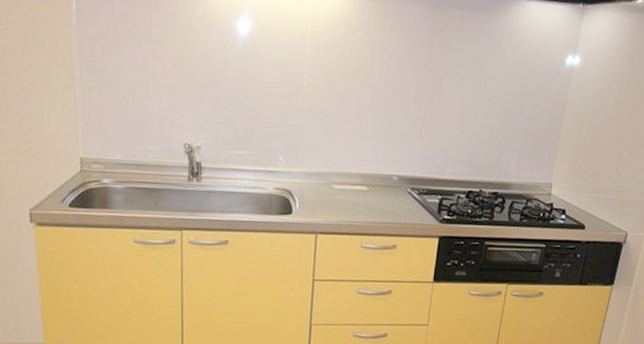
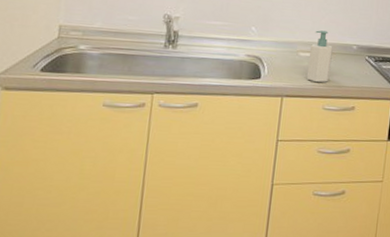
soap bottle: none [341,159,370,219] -> present [306,30,333,83]

